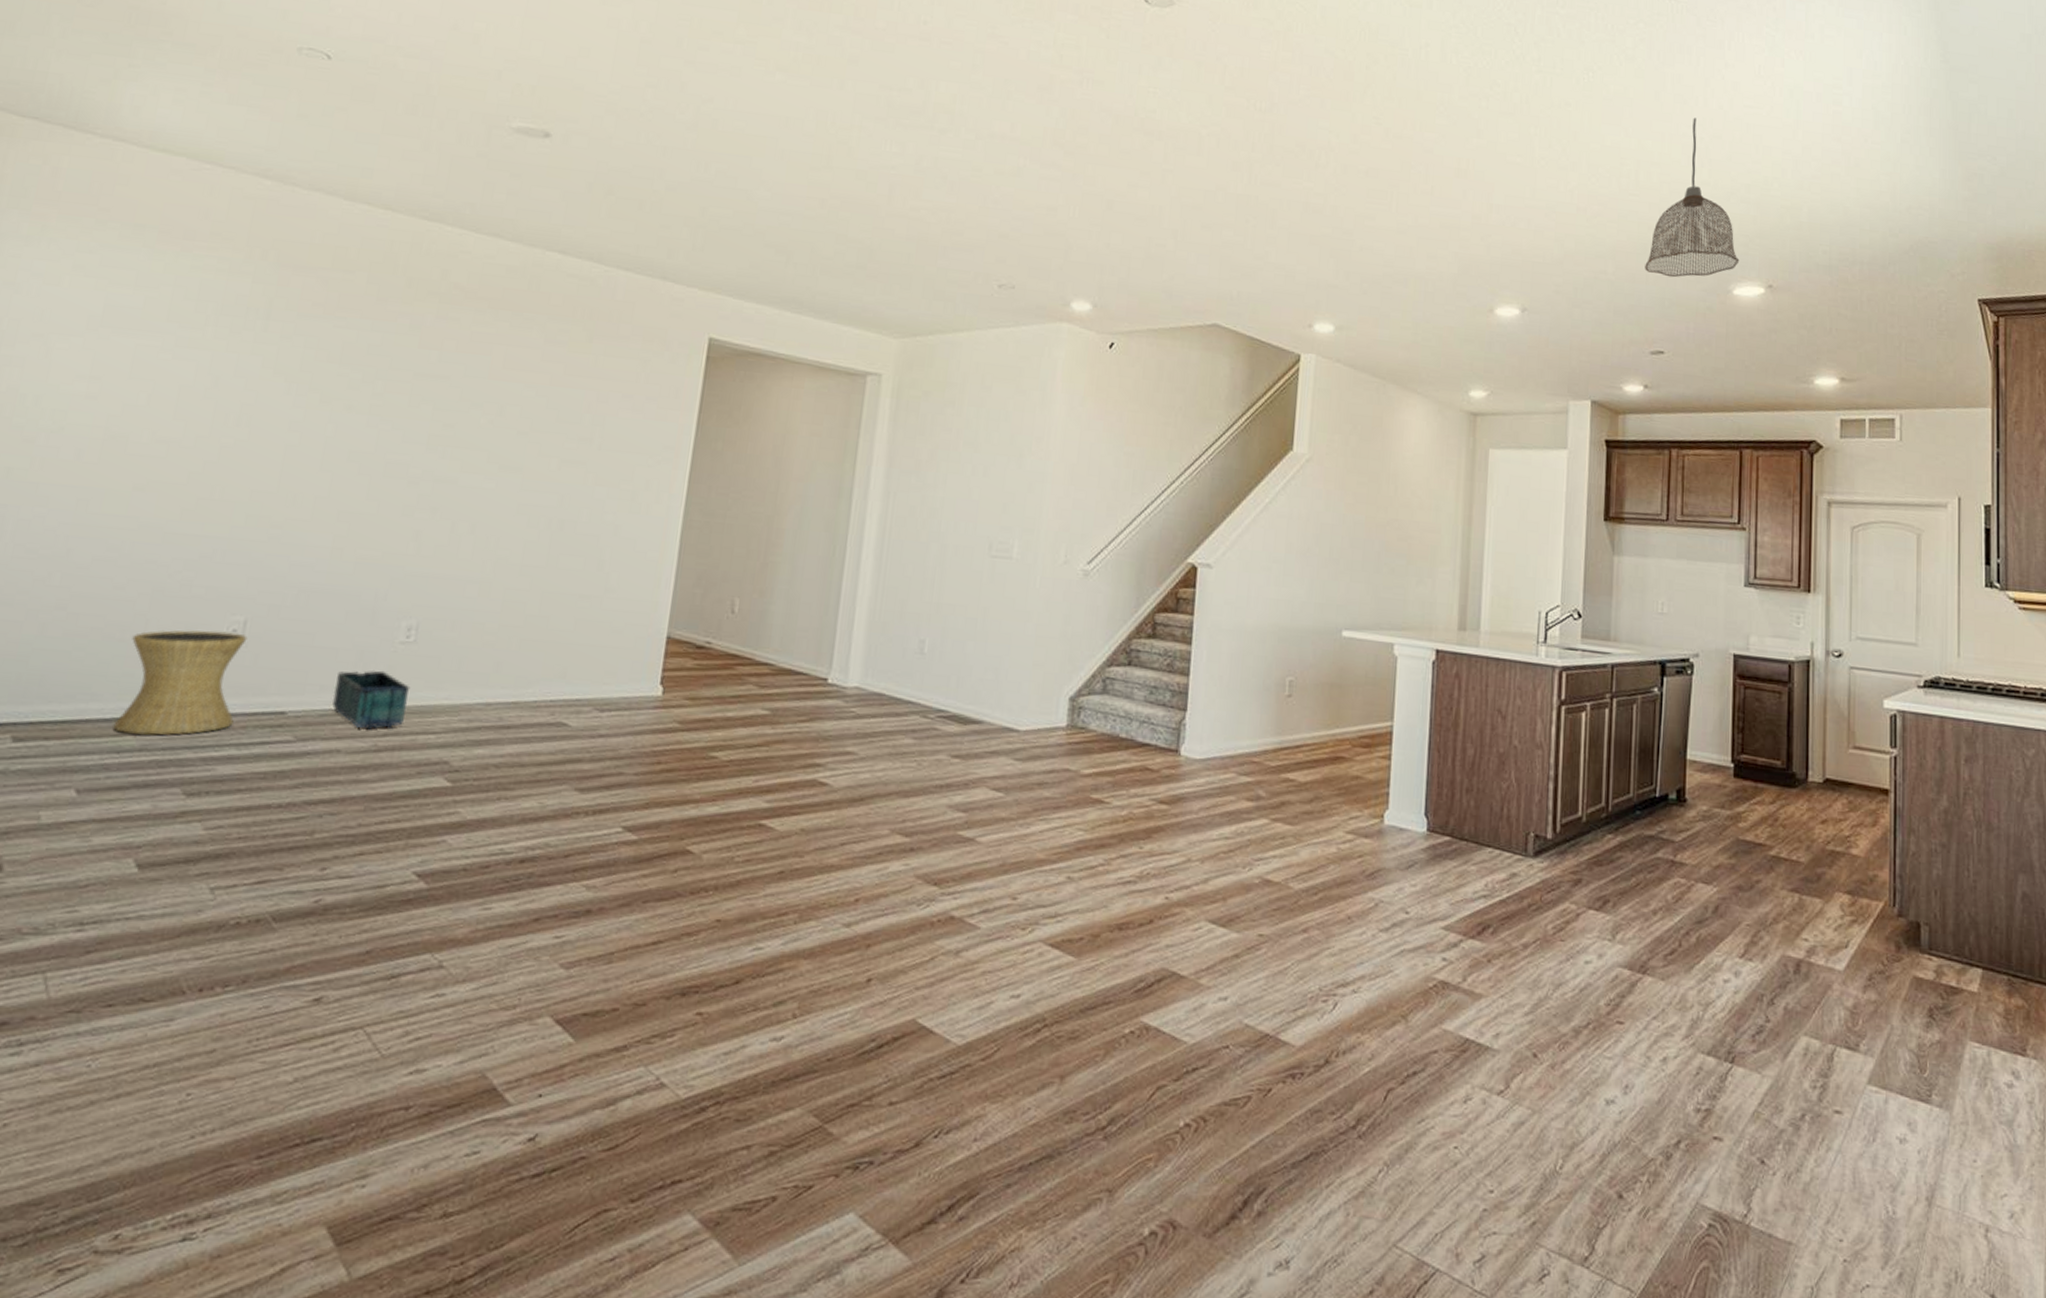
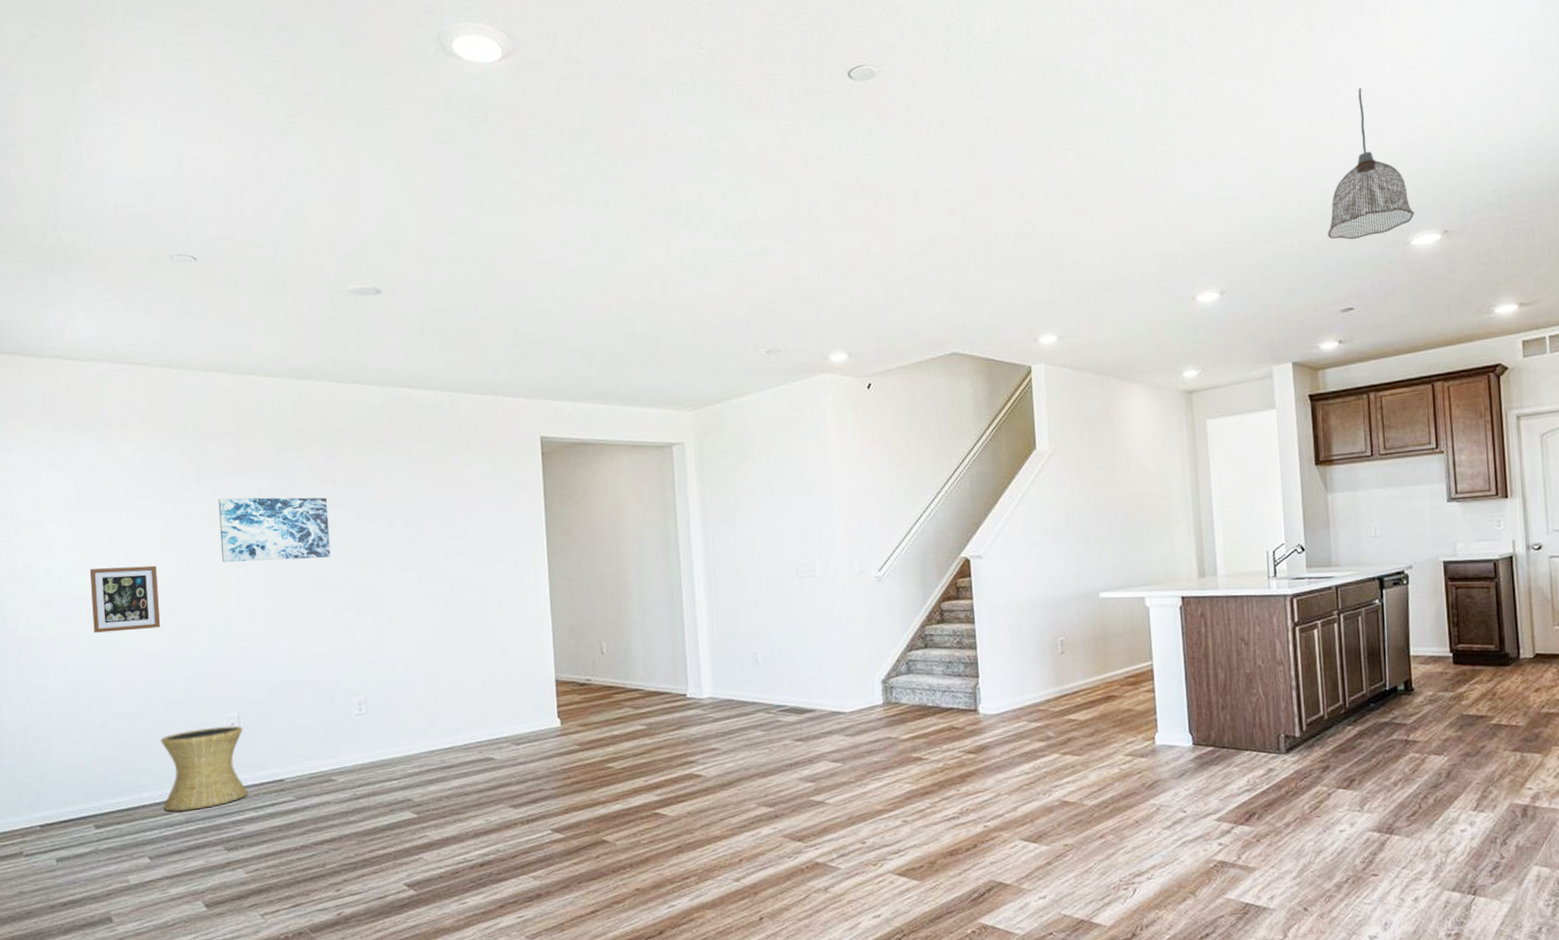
picture frame: none [79,404,185,493] -> present [90,565,161,633]
wall art: none [273,344,427,440] -> present [218,497,331,562]
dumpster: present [332,670,411,730] -> none [315,738,371,784]

